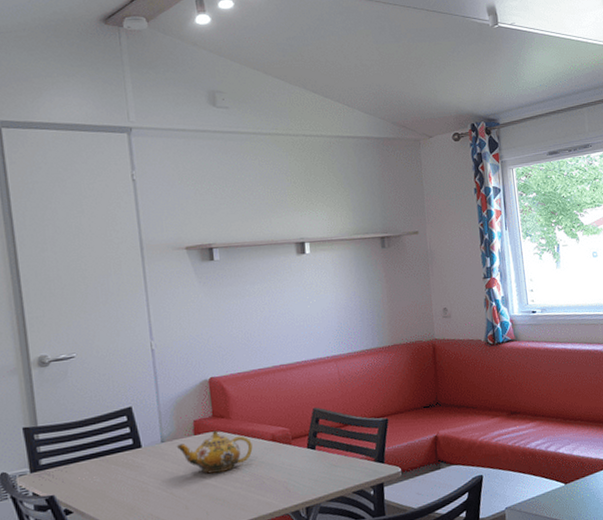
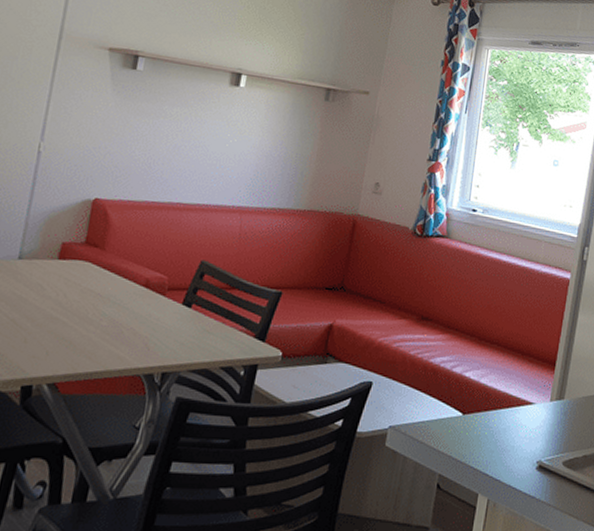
teapot: present [176,430,253,474] -> none [34,259,122,310]

